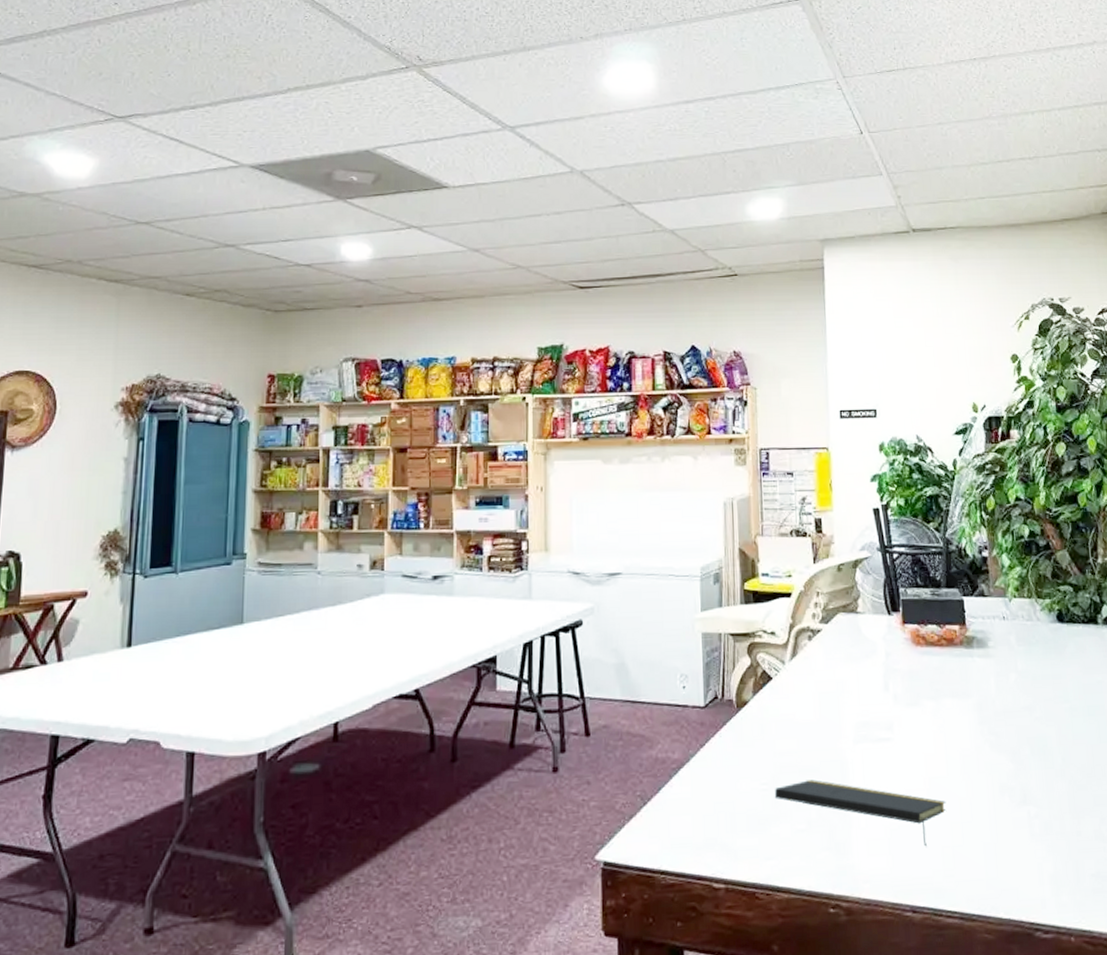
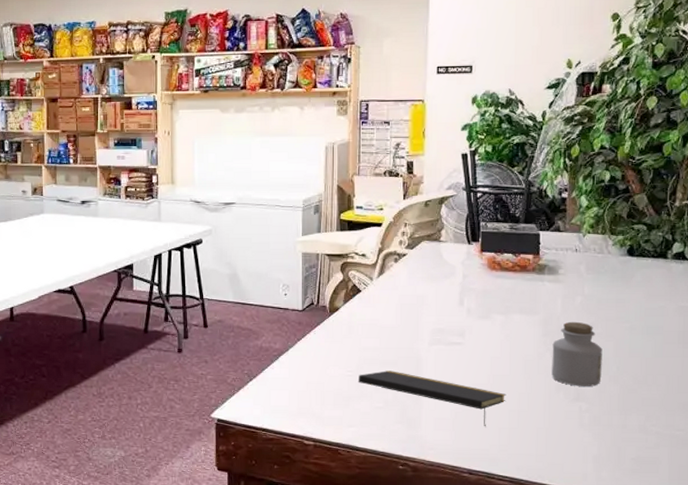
jar: none [990,704,1047,786] -> present [552,321,602,386]

